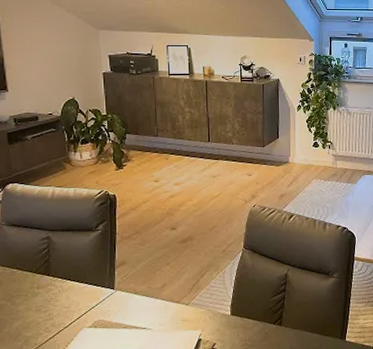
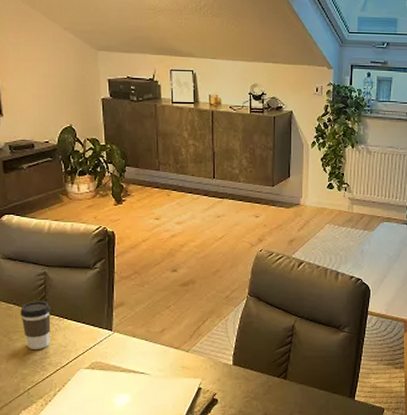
coffee cup: none [24,264,54,312] -> present [20,301,51,349]

